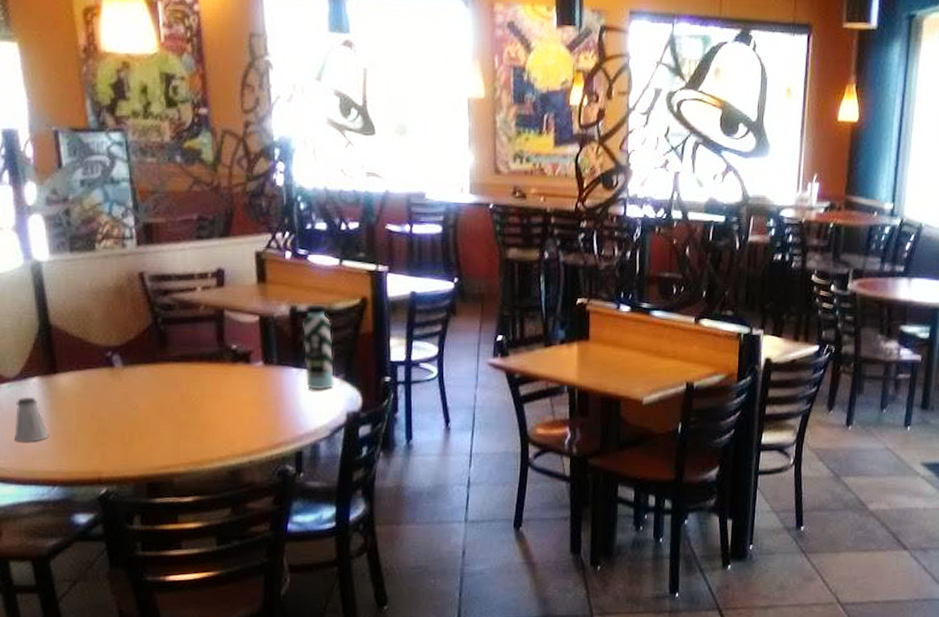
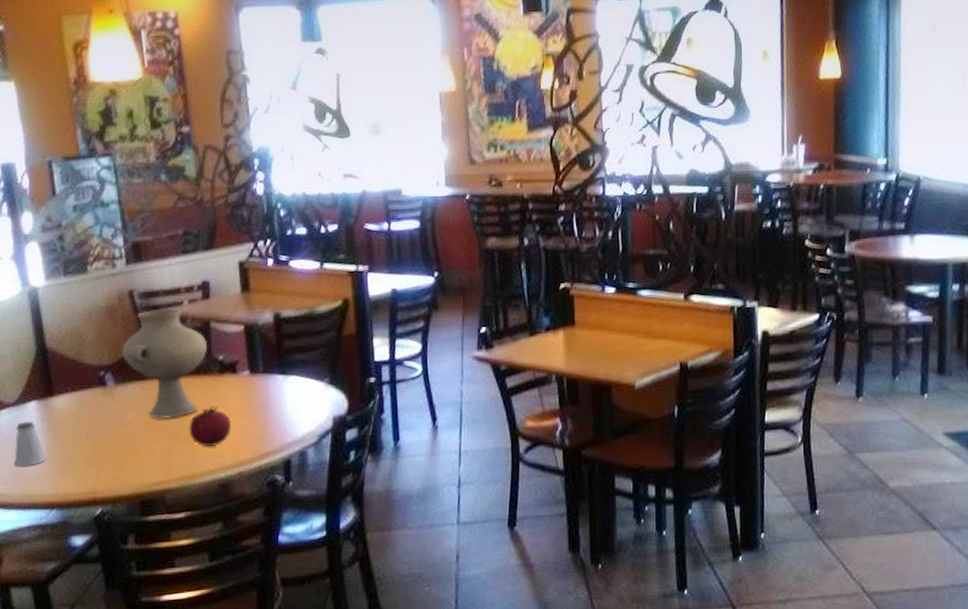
vase: none [130,293,221,404] -> present [121,308,208,419]
fruit: none [199,394,242,433] -> present [189,405,231,446]
water bottle: present [303,304,334,390] -> none [287,309,319,396]

